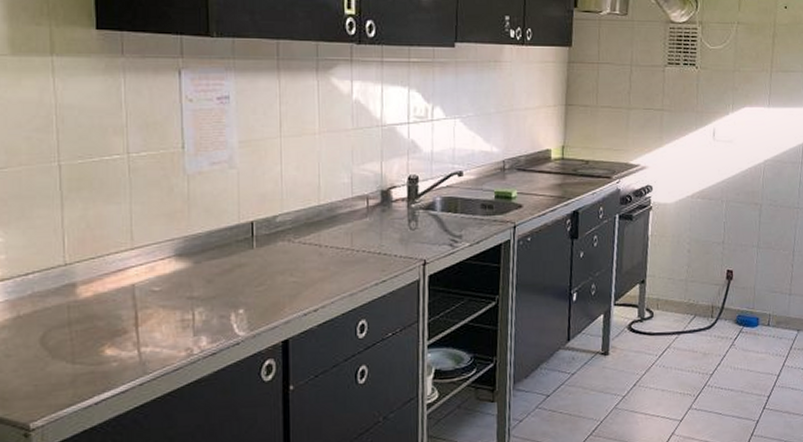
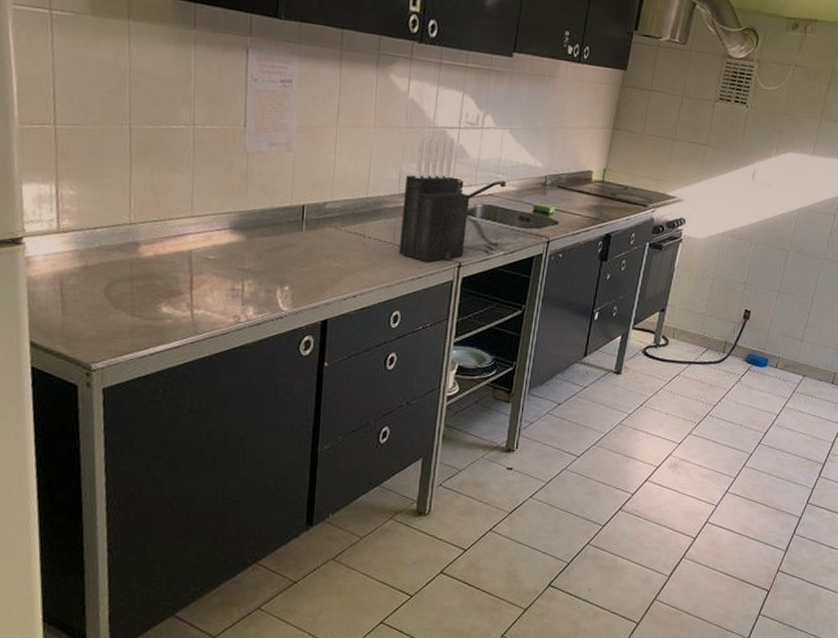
knife block: none [357,134,428,264] -> present [398,135,470,262]

